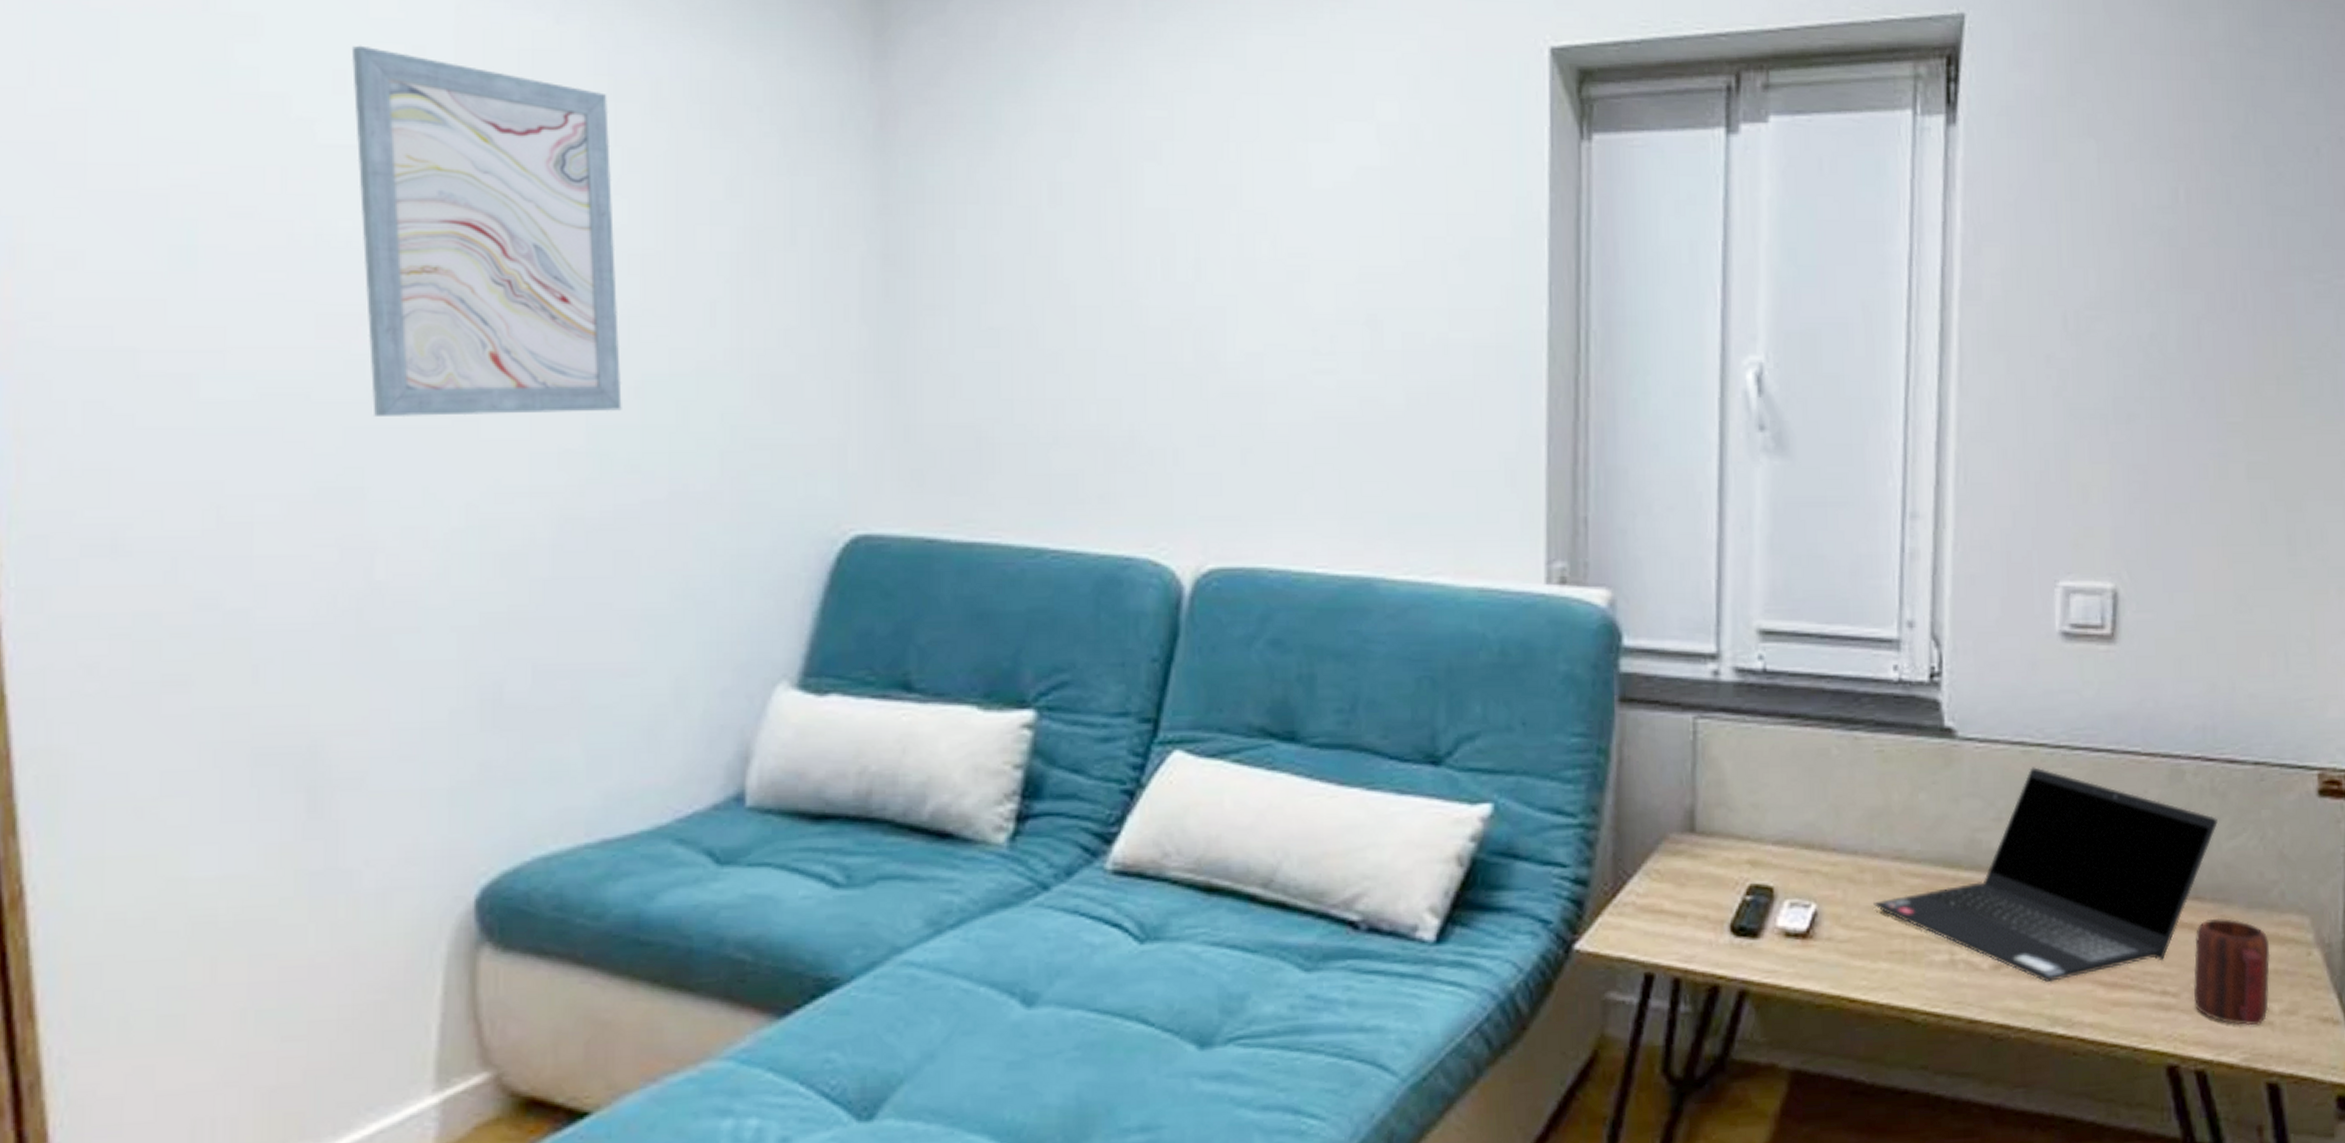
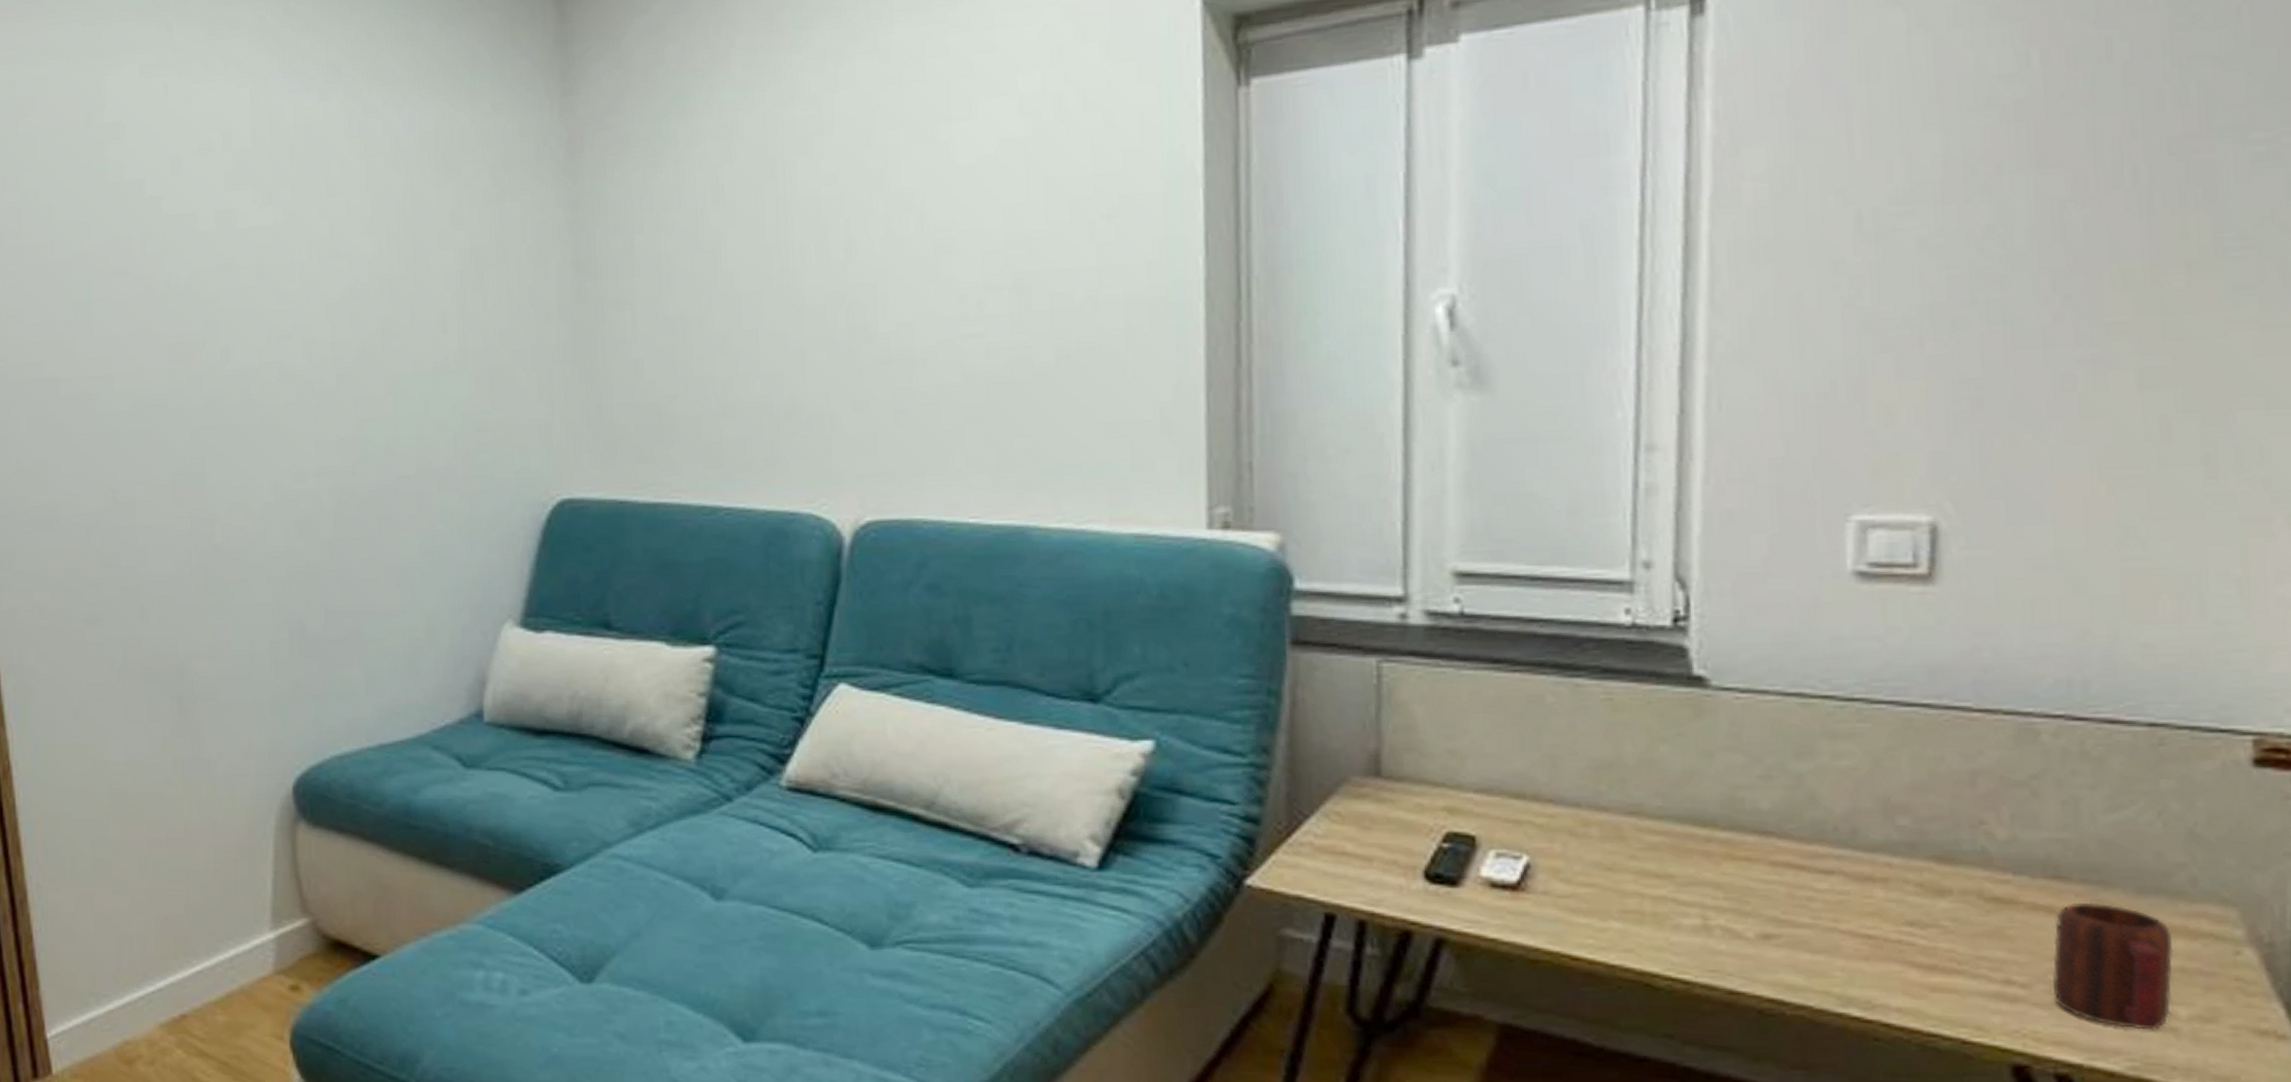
wall art: present [352,45,622,416] -> none [183,136,380,419]
laptop computer: present [1873,767,2218,983] -> none [1601,721,2090,959]

